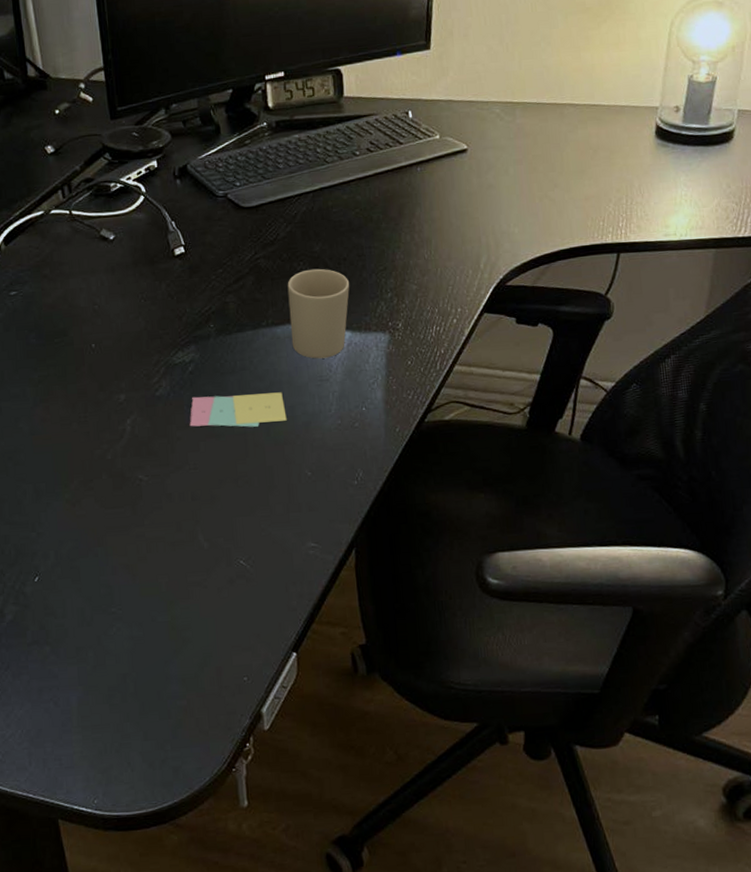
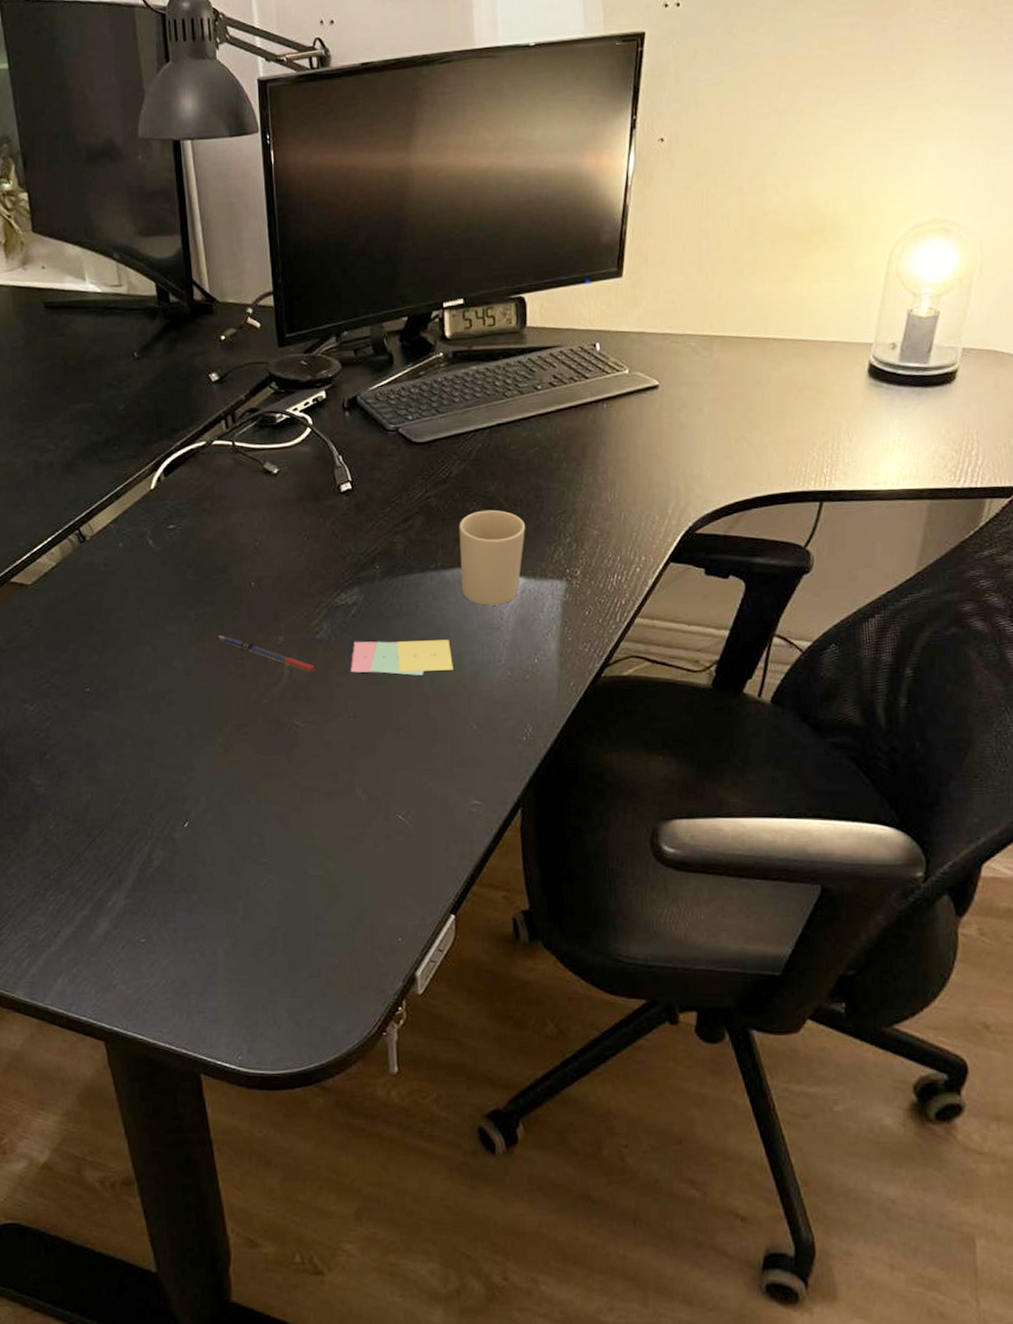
pen: none [61,395,158,428] -> present [217,635,317,672]

